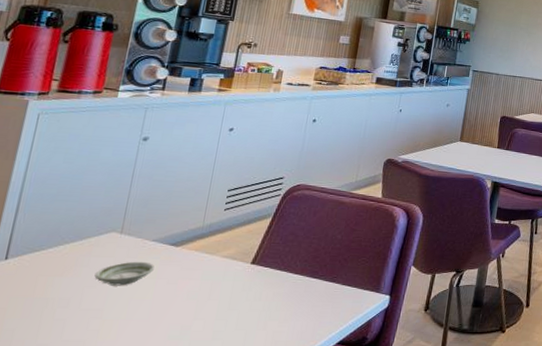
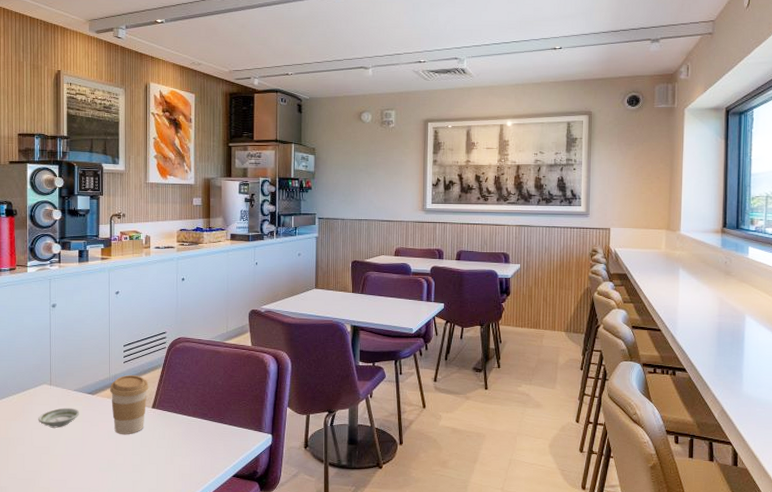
coffee cup: none [197,224,252,294] -> present [109,374,148,434]

